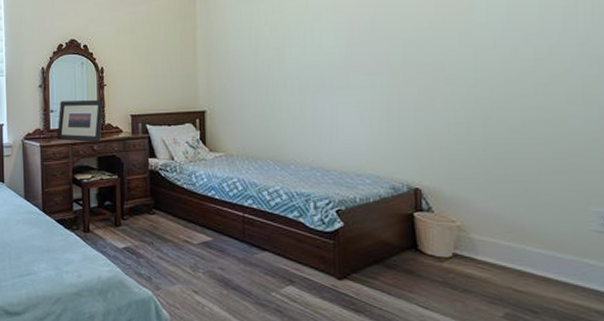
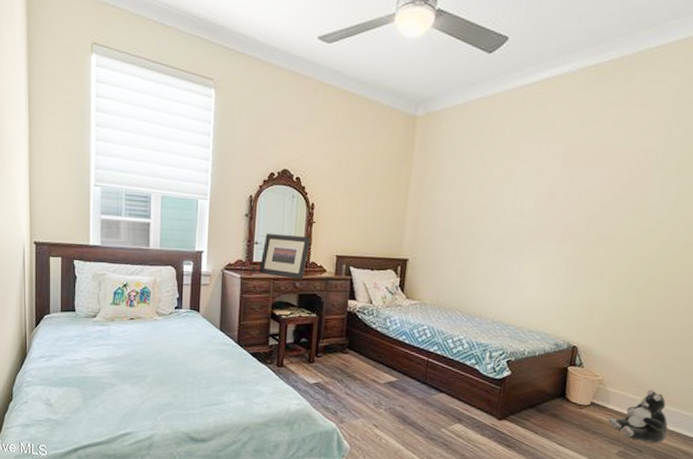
plush toy: none [480,234,569,301] -> present [607,389,668,443]

